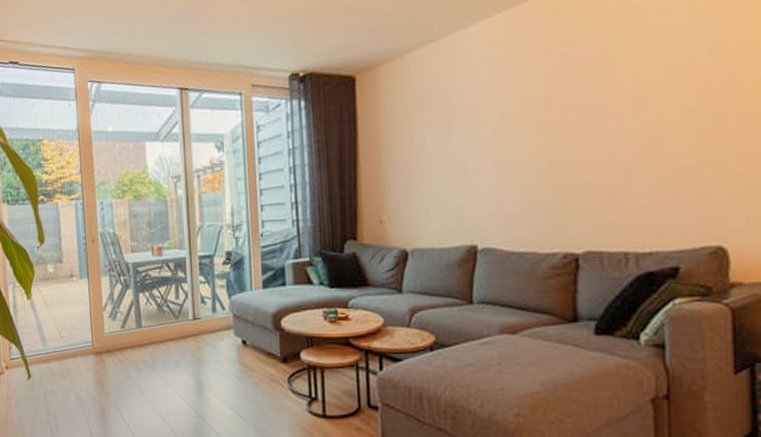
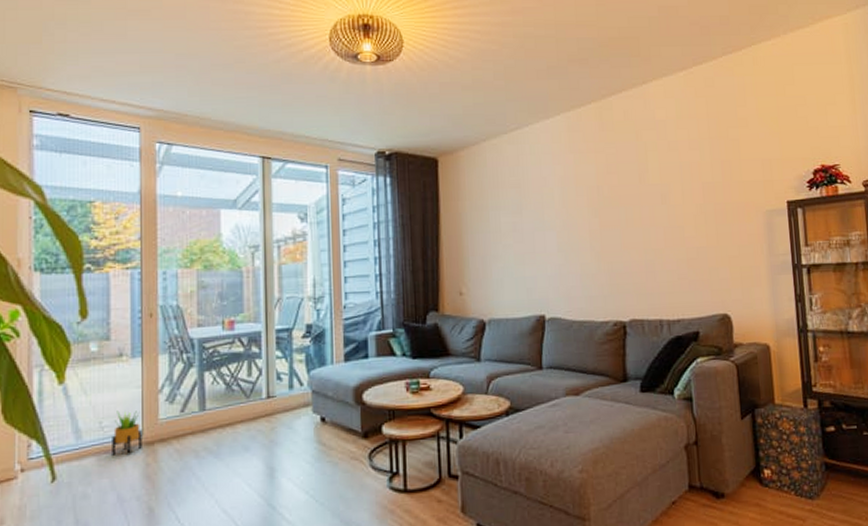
potted plant: none [69,323,93,361] -> present [112,410,142,455]

